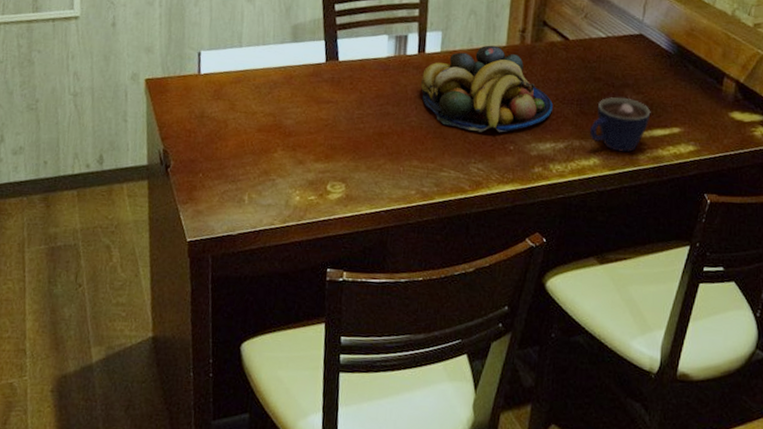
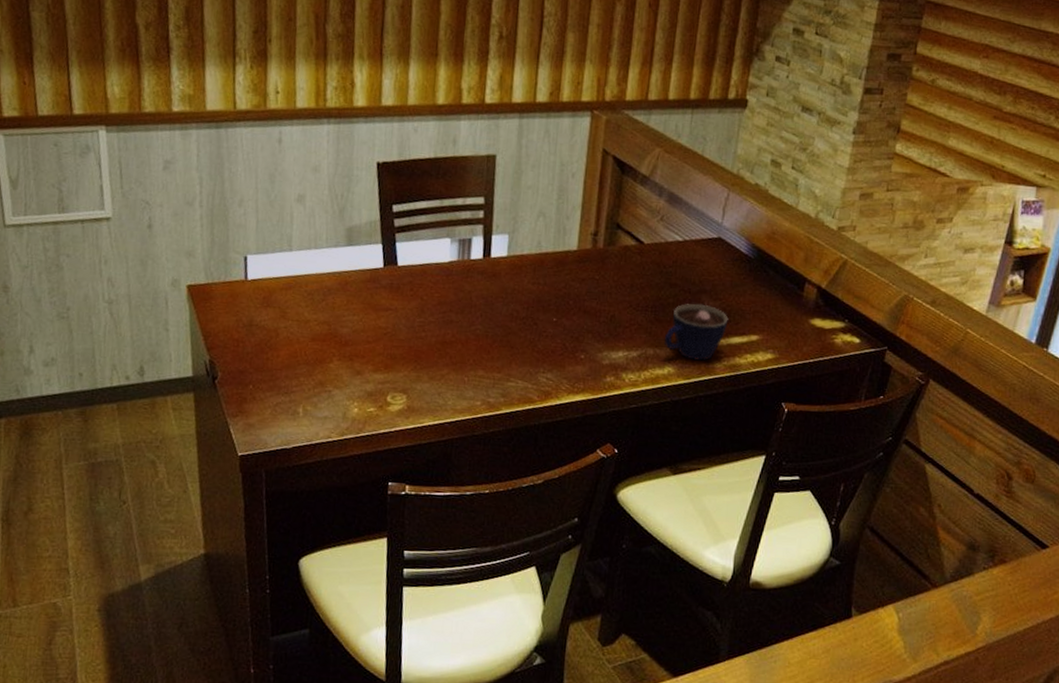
fruit bowl: present [420,45,553,133] -> none [485,249,626,341]

